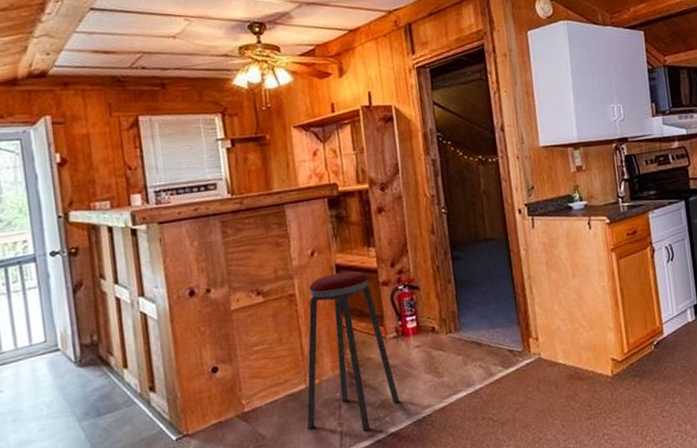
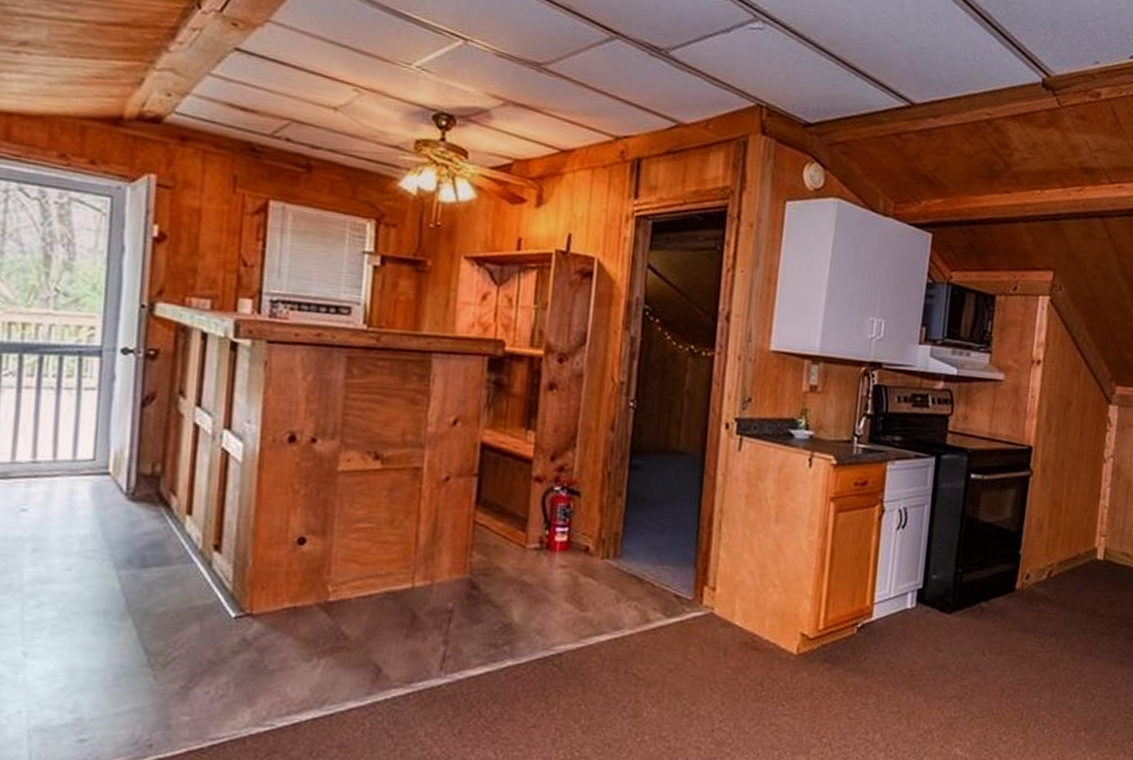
music stool: present [307,271,400,431] -> none [404,453,527,656]

